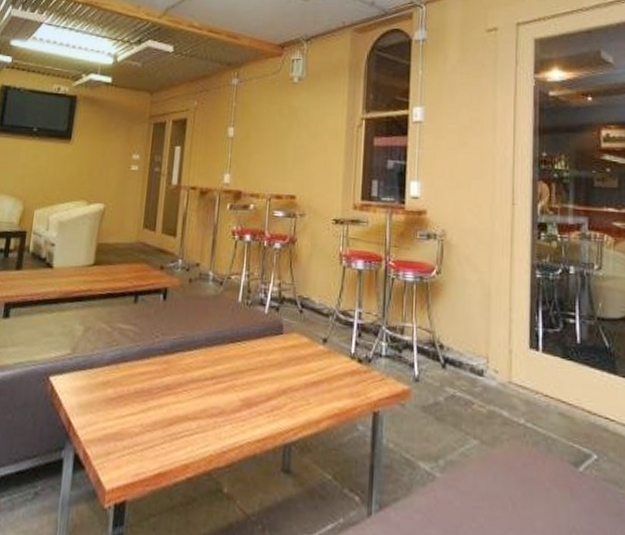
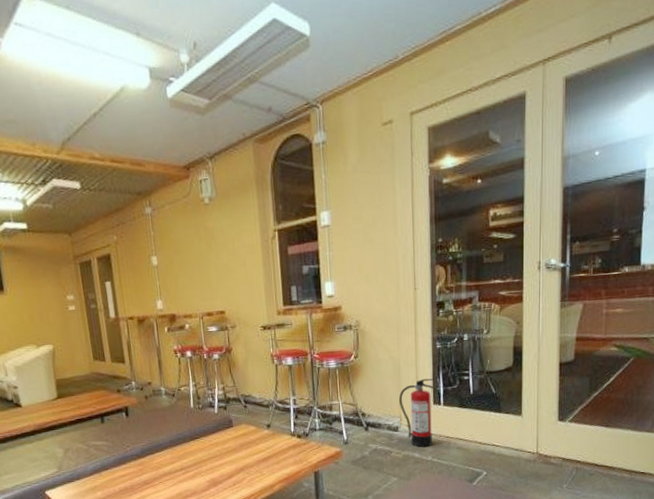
fire extinguisher: none [486,313,533,405] -> present [398,378,435,448]

